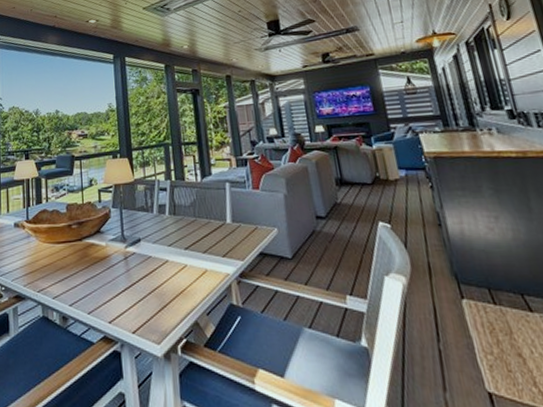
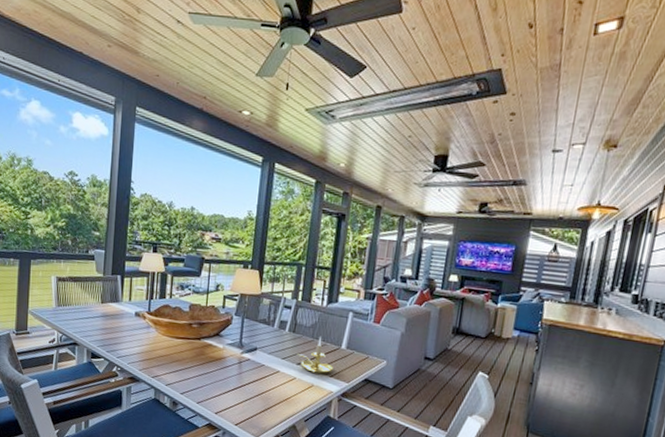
candle holder: none [182,213,224,256] -> present [297,336,334,374]

